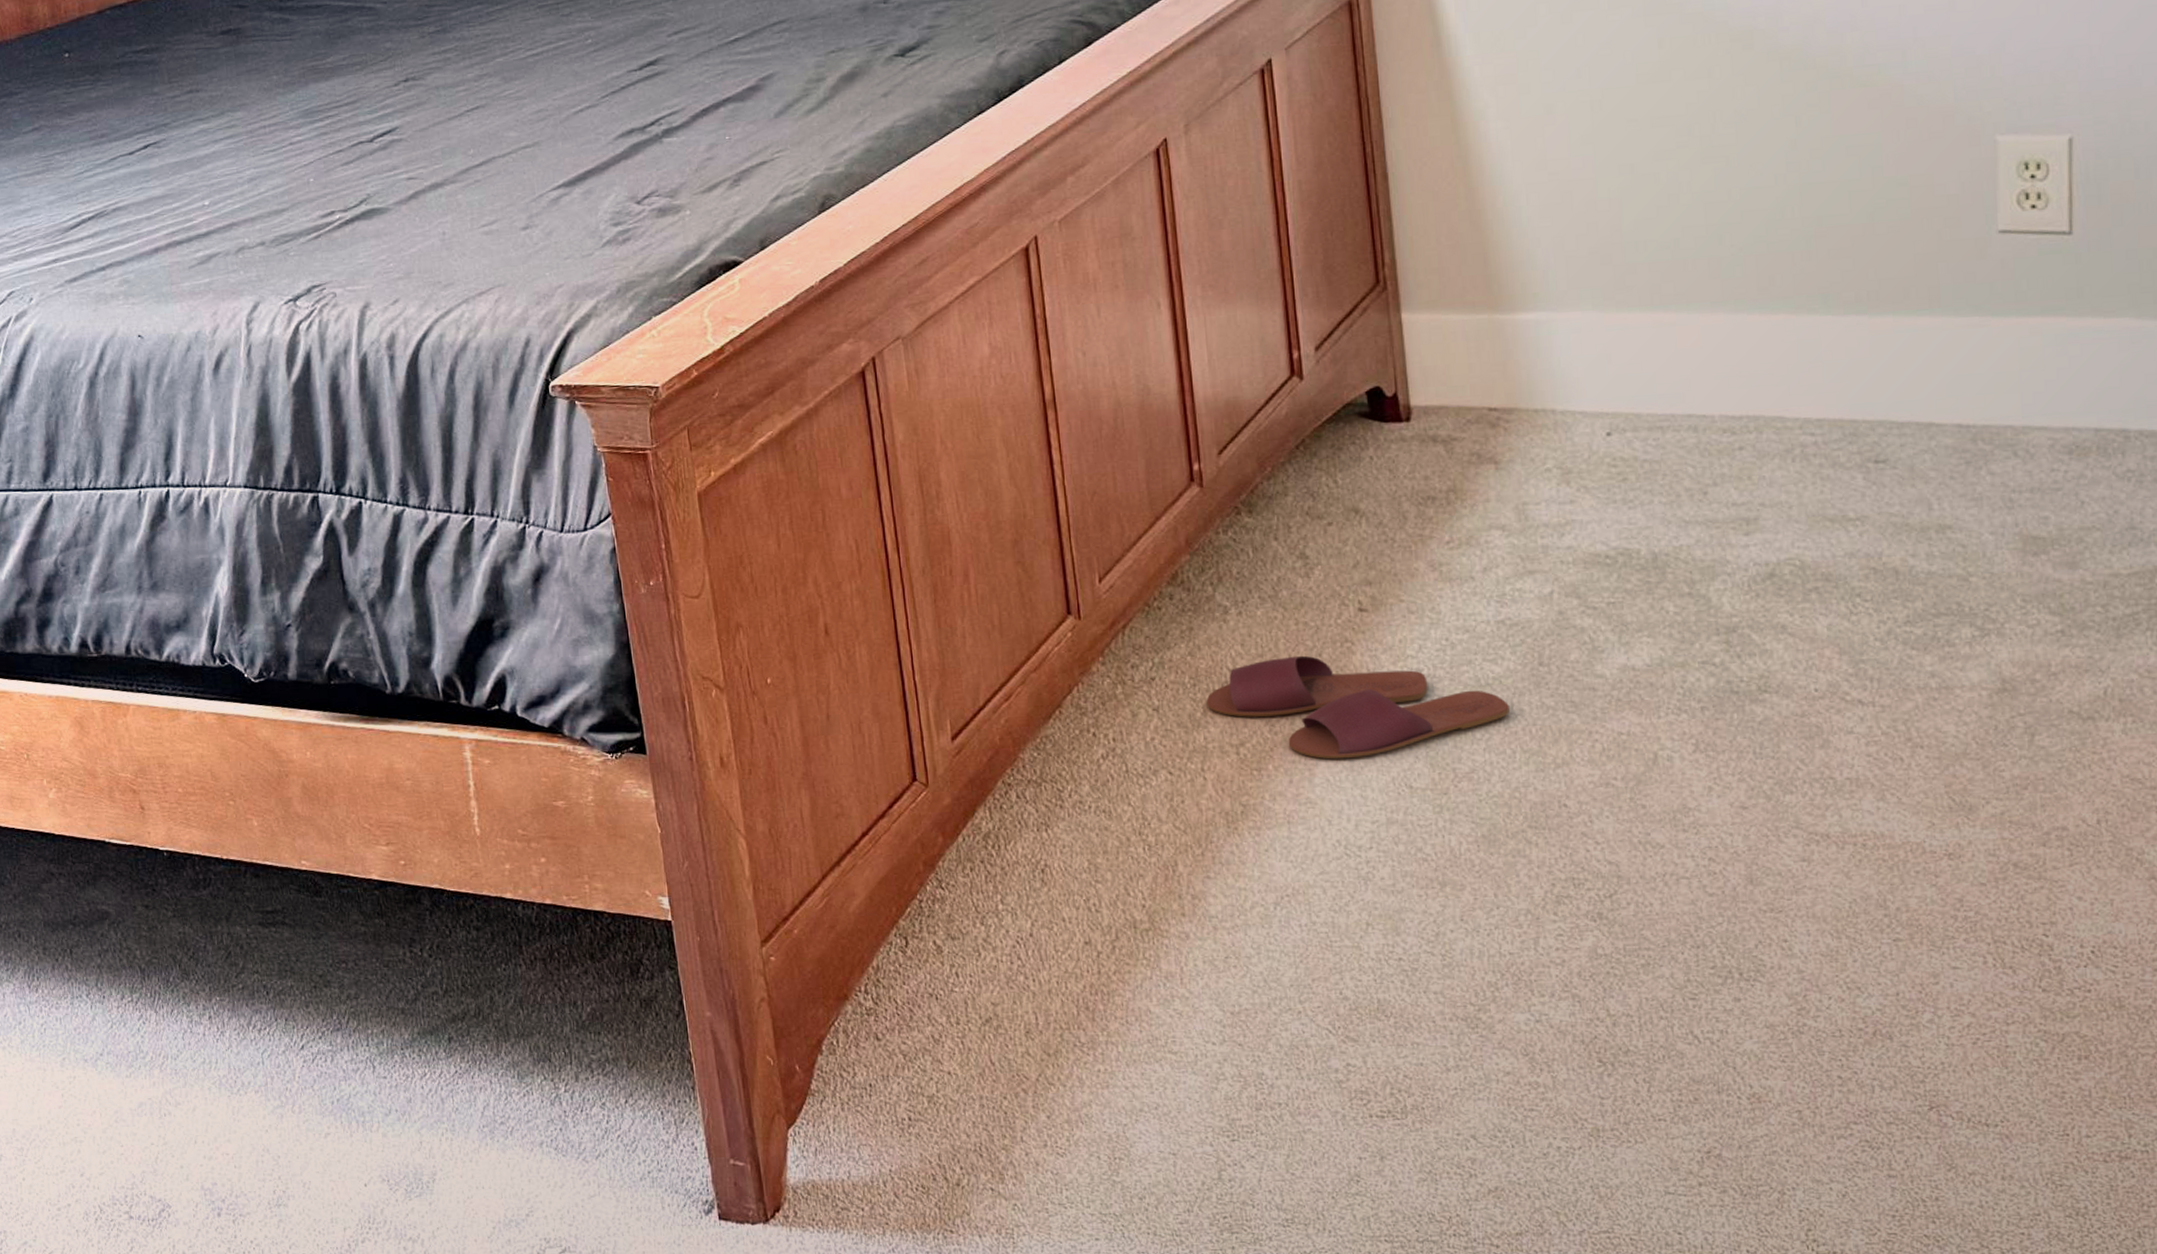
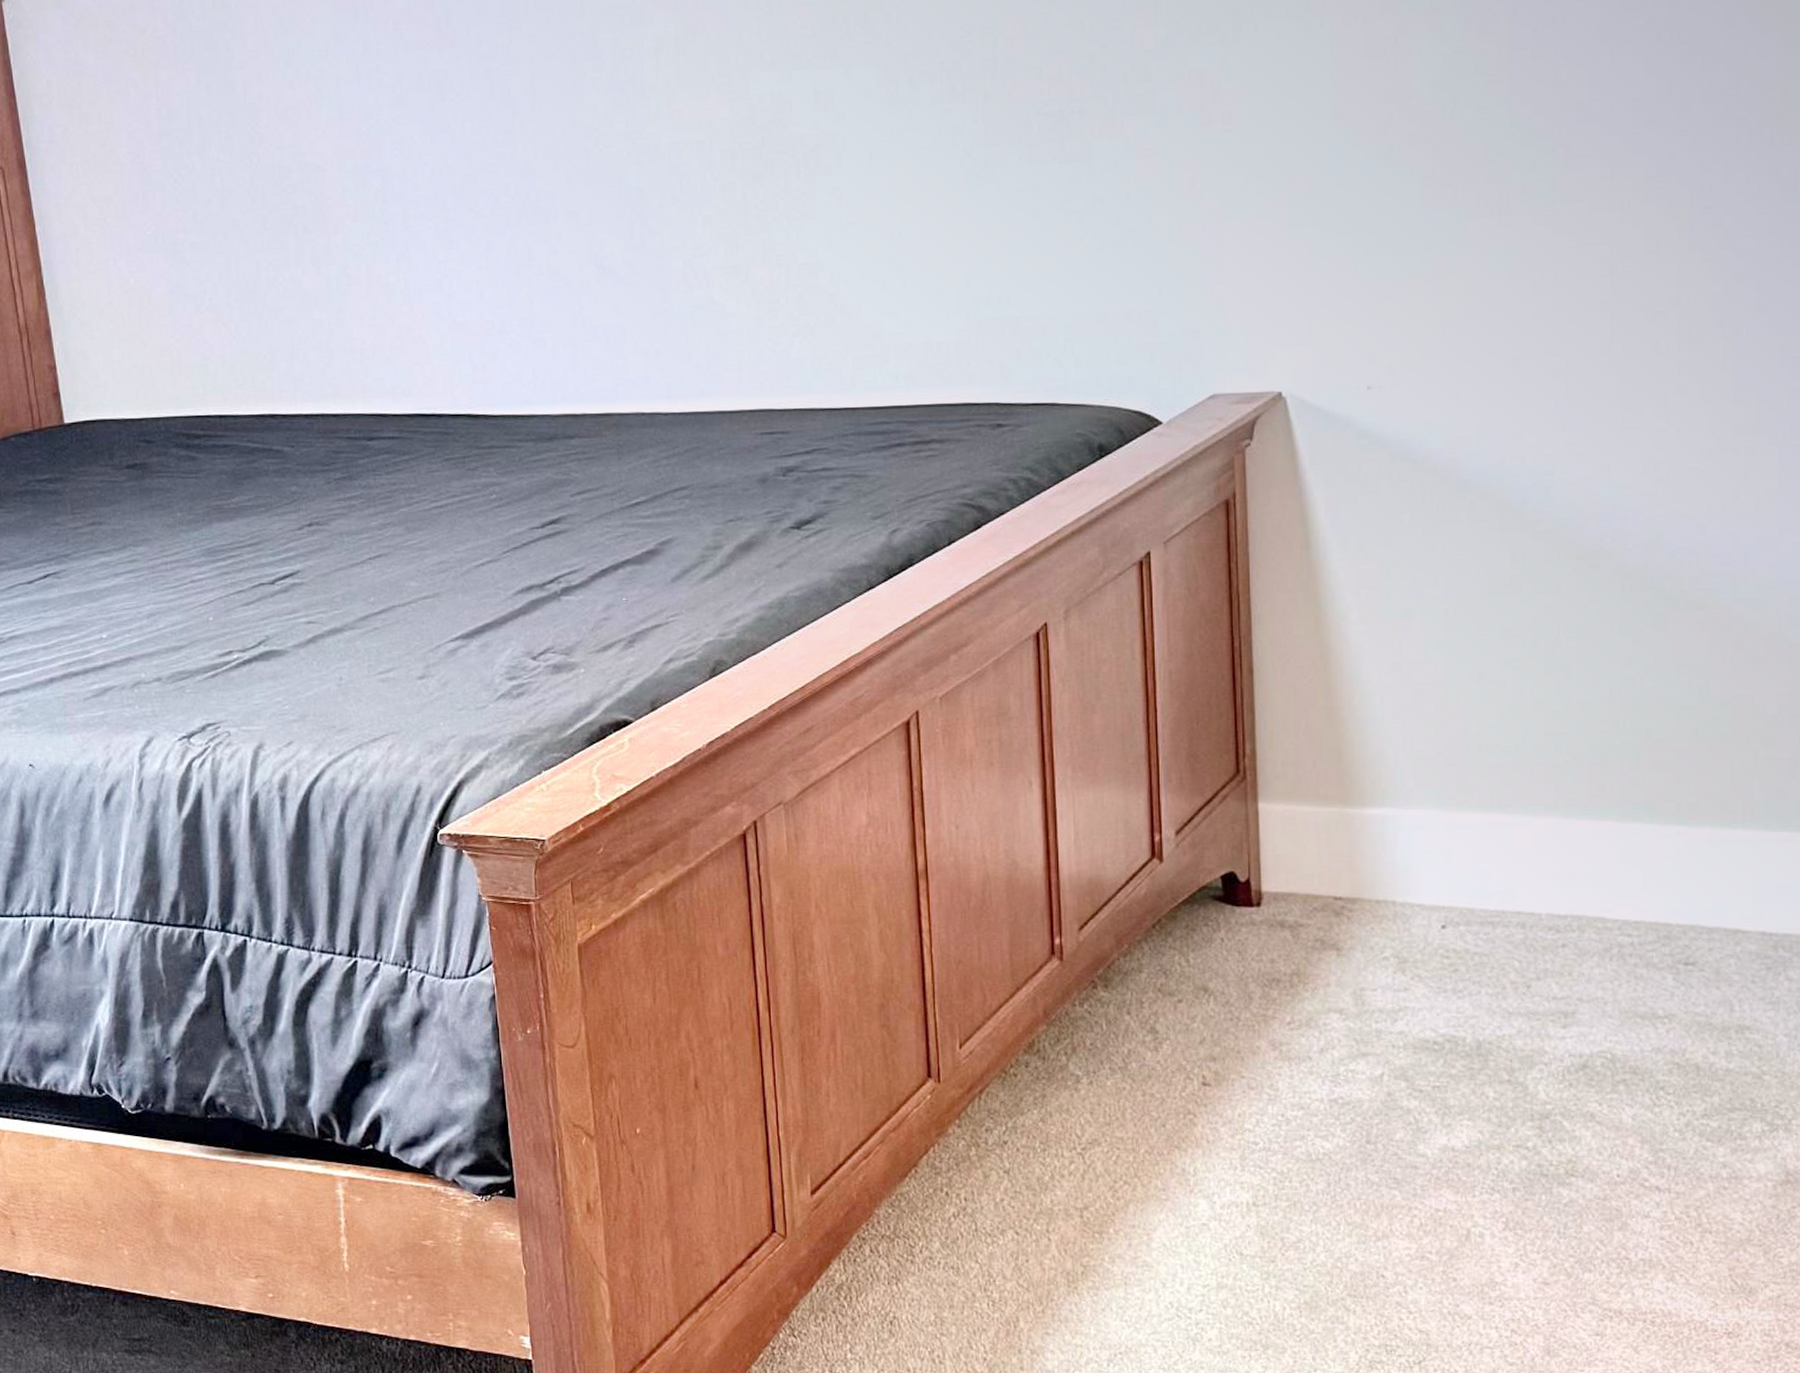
slippers: present [1206,655,1510,759] -> none [1054,1125,1337,1225]

